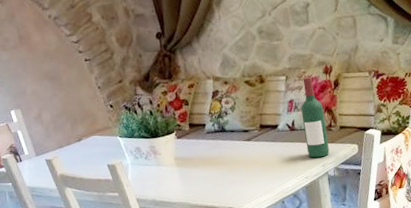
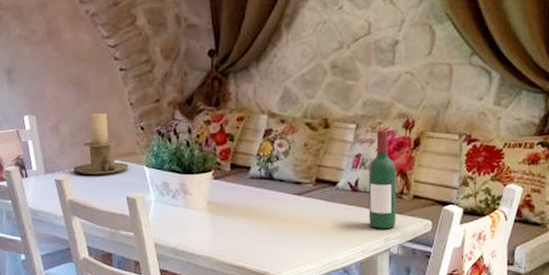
candle holder: none [59,98,105,152] -> present [73,112,129,175]

